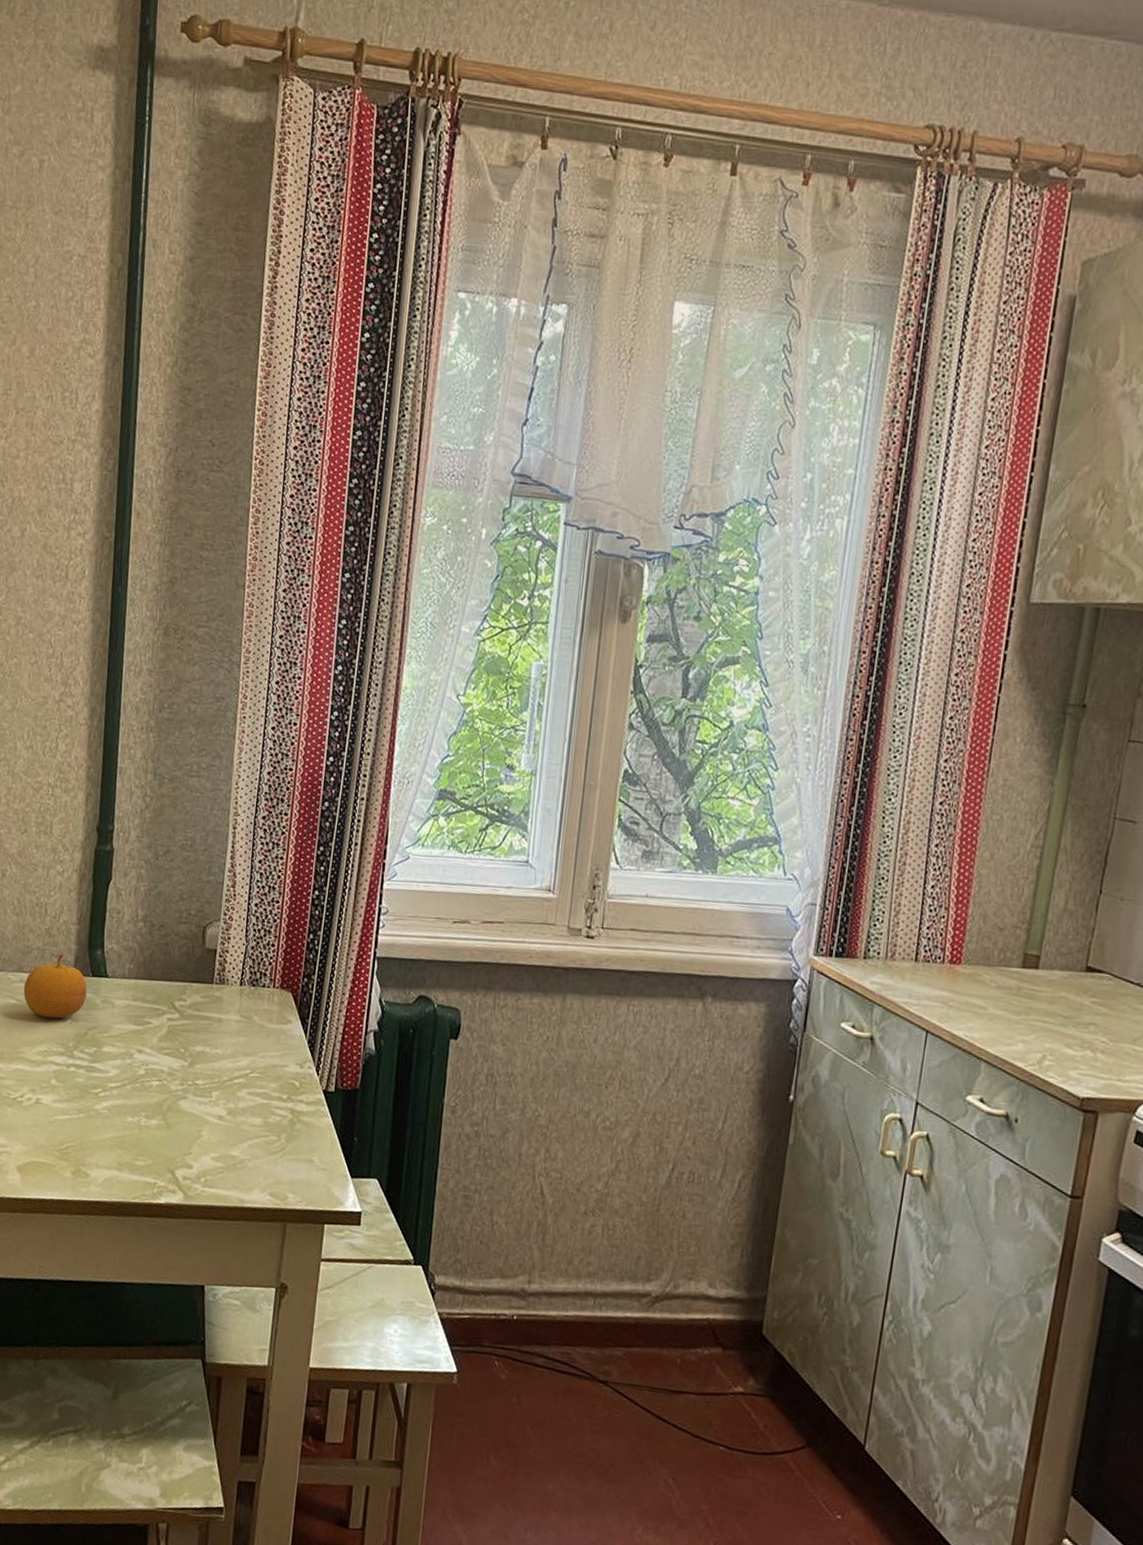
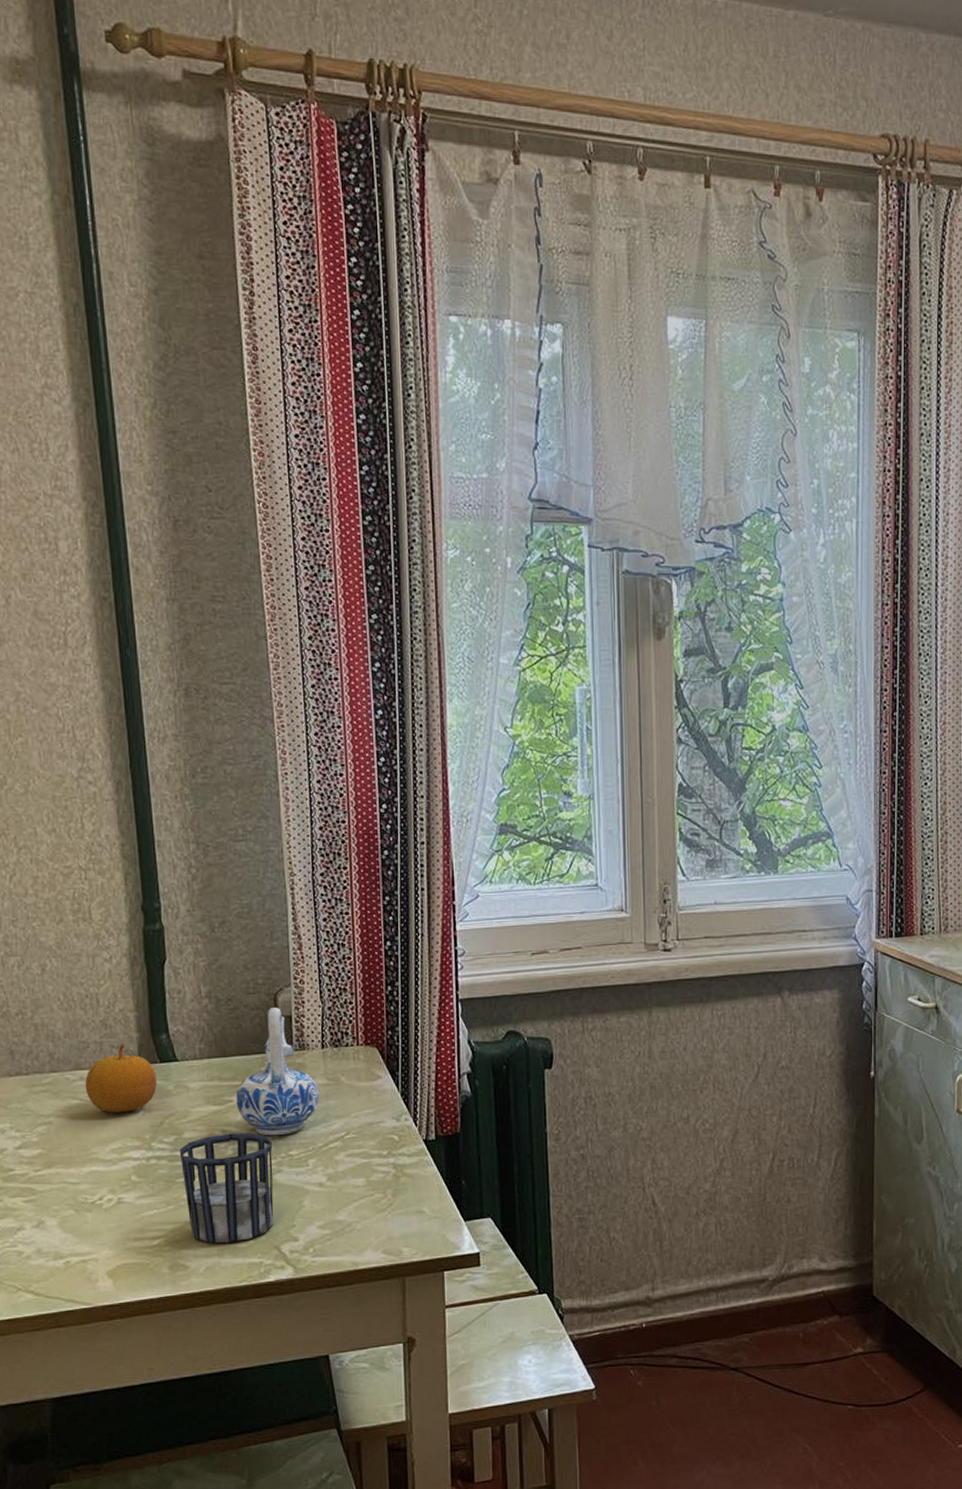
cup: none [96,1053,182,1159] -> present [179,1133,274,1243]
ceramic pitcher: none [154,939,231,1064] -> present [236,1008,319,1136]

